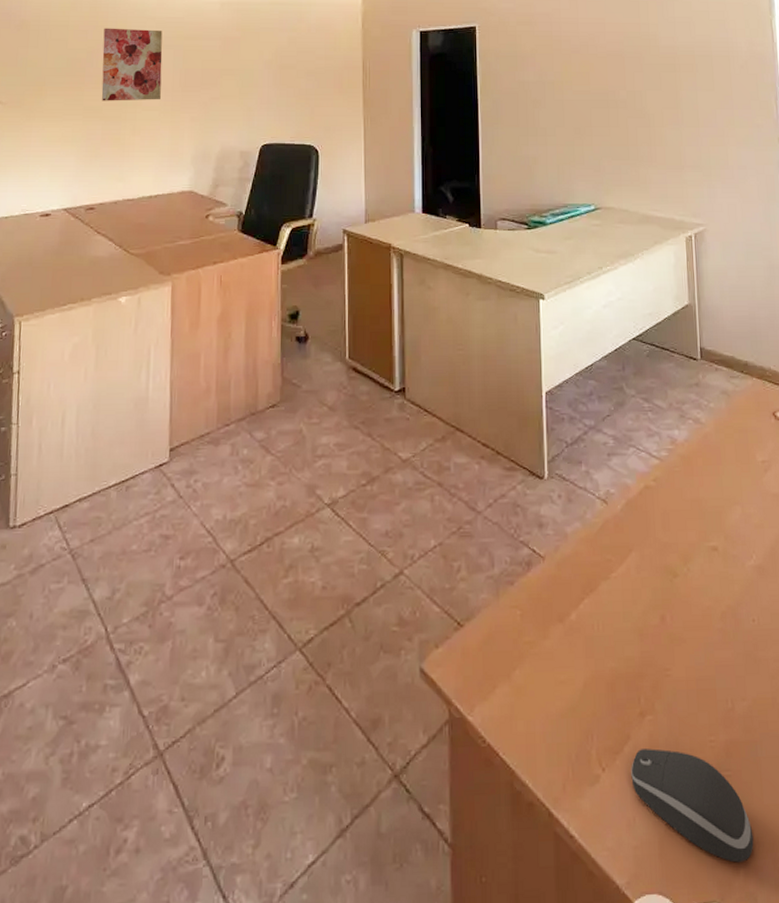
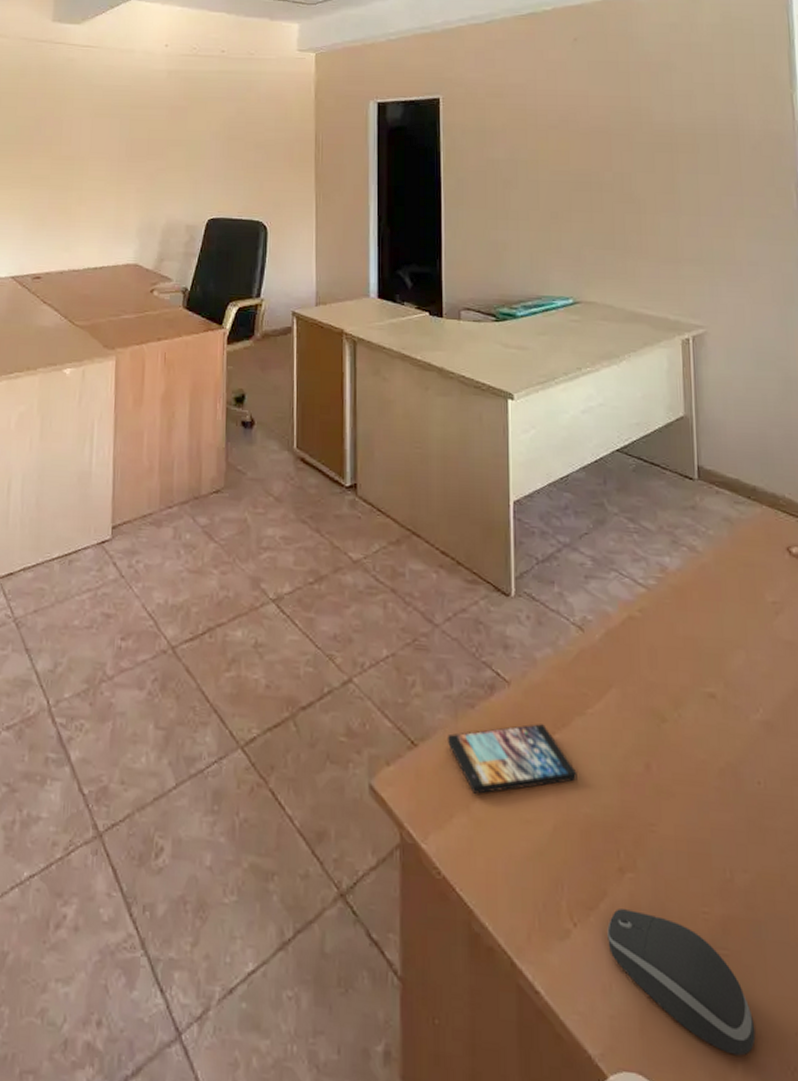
wall art: present [101,28,163,101] -> none [49,95,109,170]
smartphone: none [491,592,604,663] -> present [448,724,577,794]

